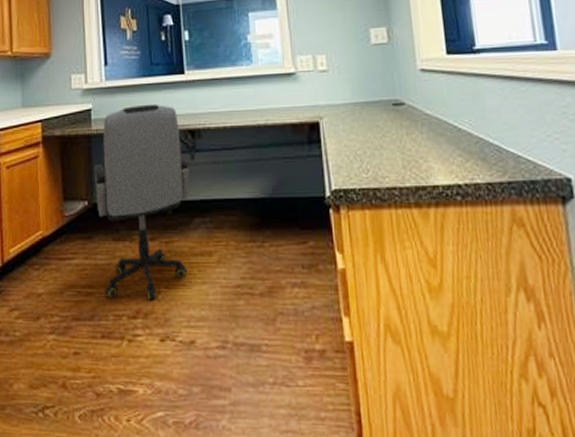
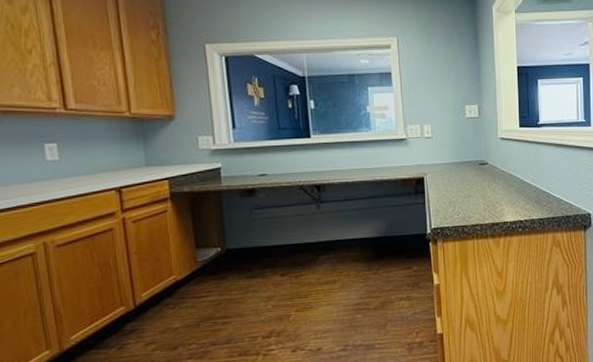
office chair: present [94,103,190,300] -> none [225,163,316,324]

